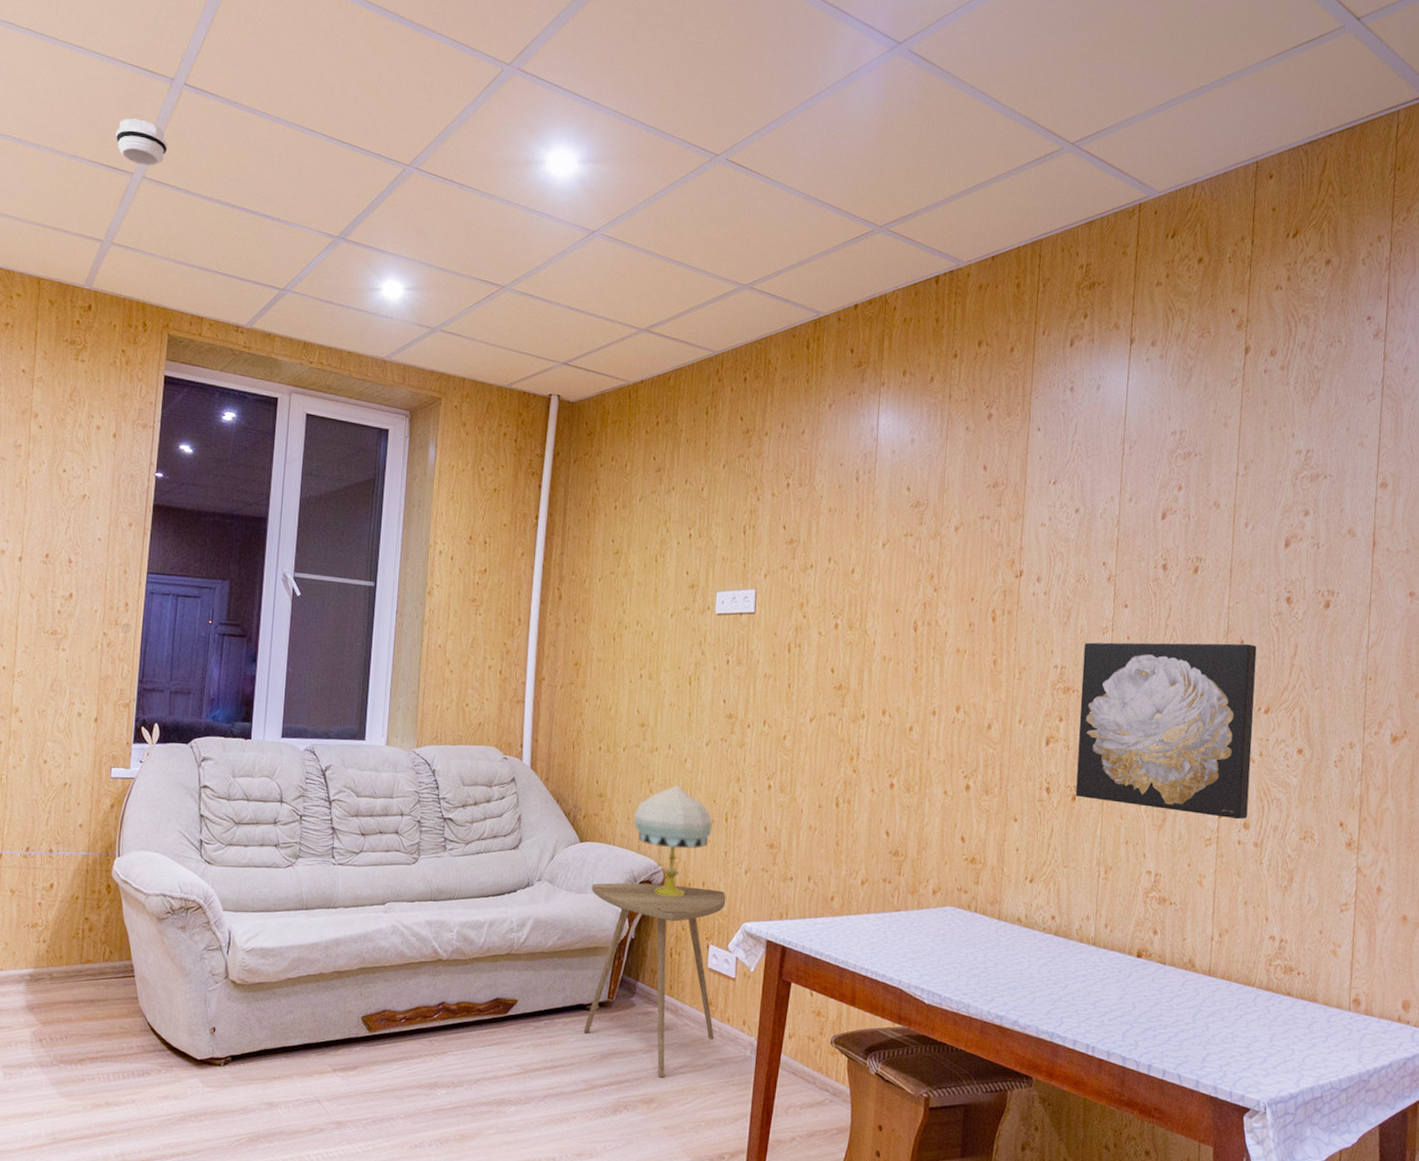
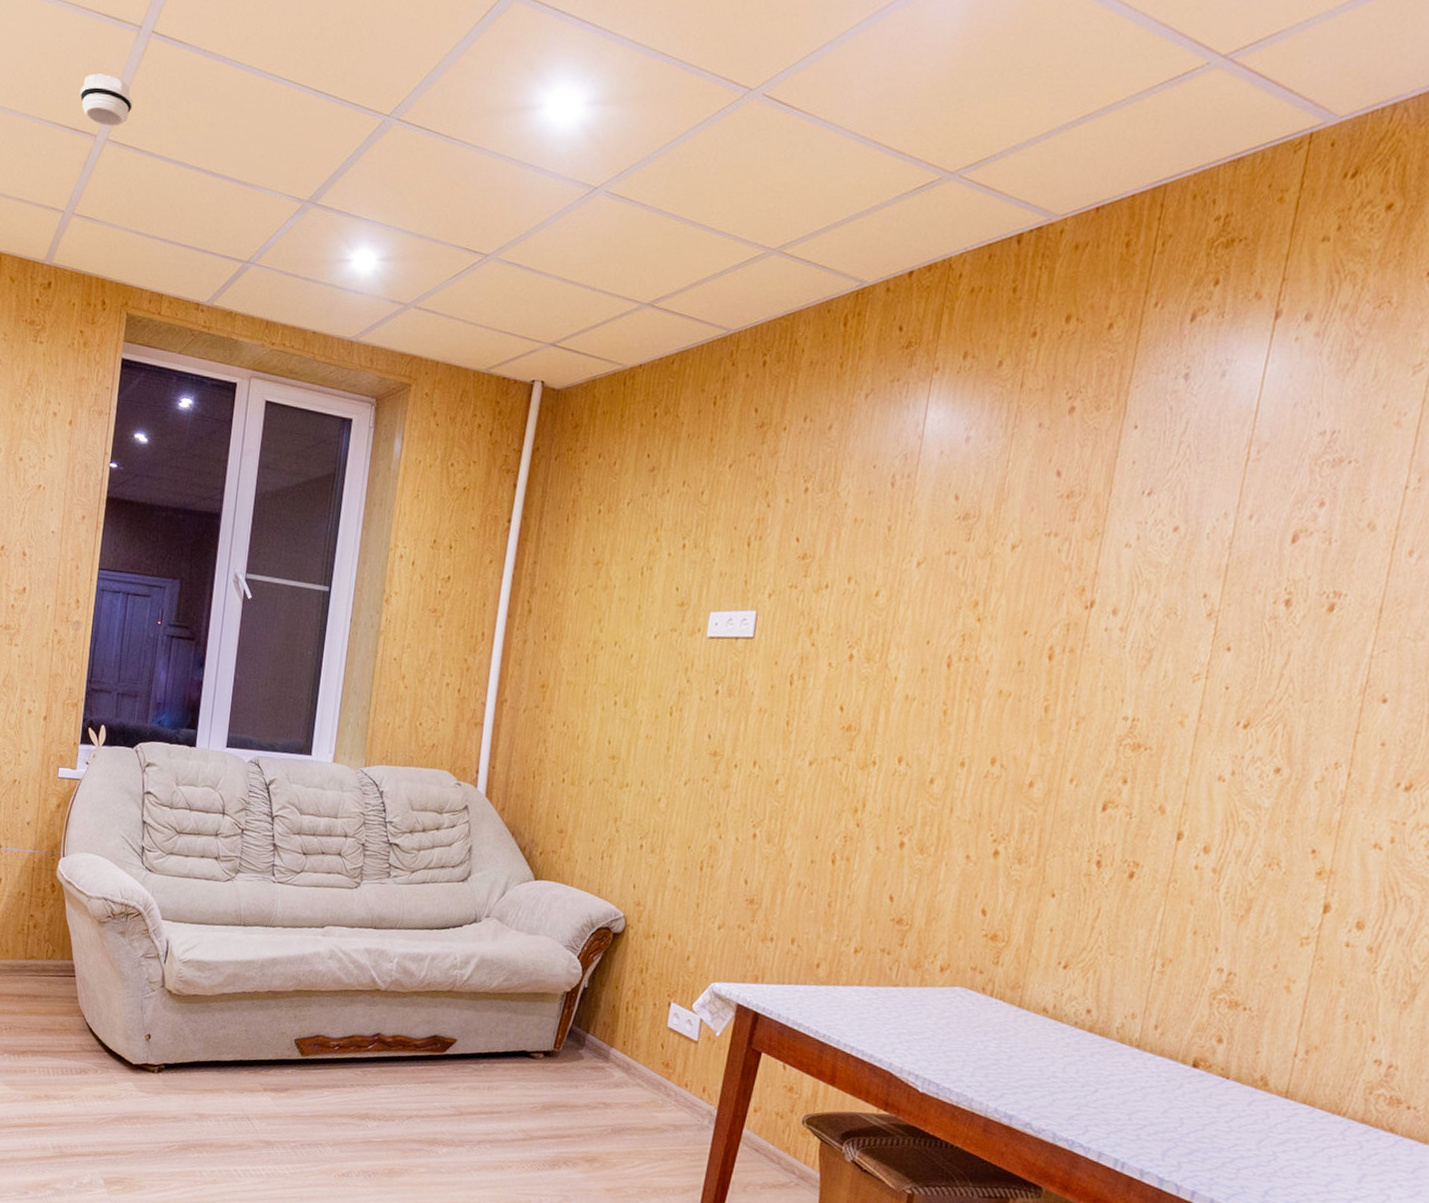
side table: present [584,882,726,1078] -> none [525,925,695,1138]
table lamp: present [633,784,713,897] -> none [595,825,686,948]
wall art: present [1075,642,1257,820] -> none [1134,691,1405,918]

